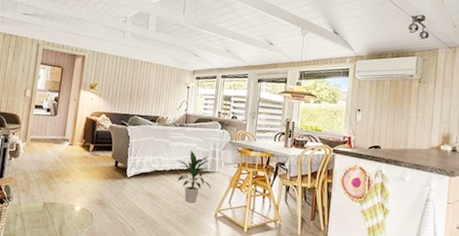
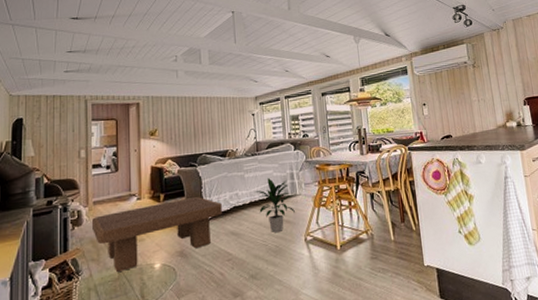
coffee table: none [26,152,144,207] -> present [91,197,222,273]

